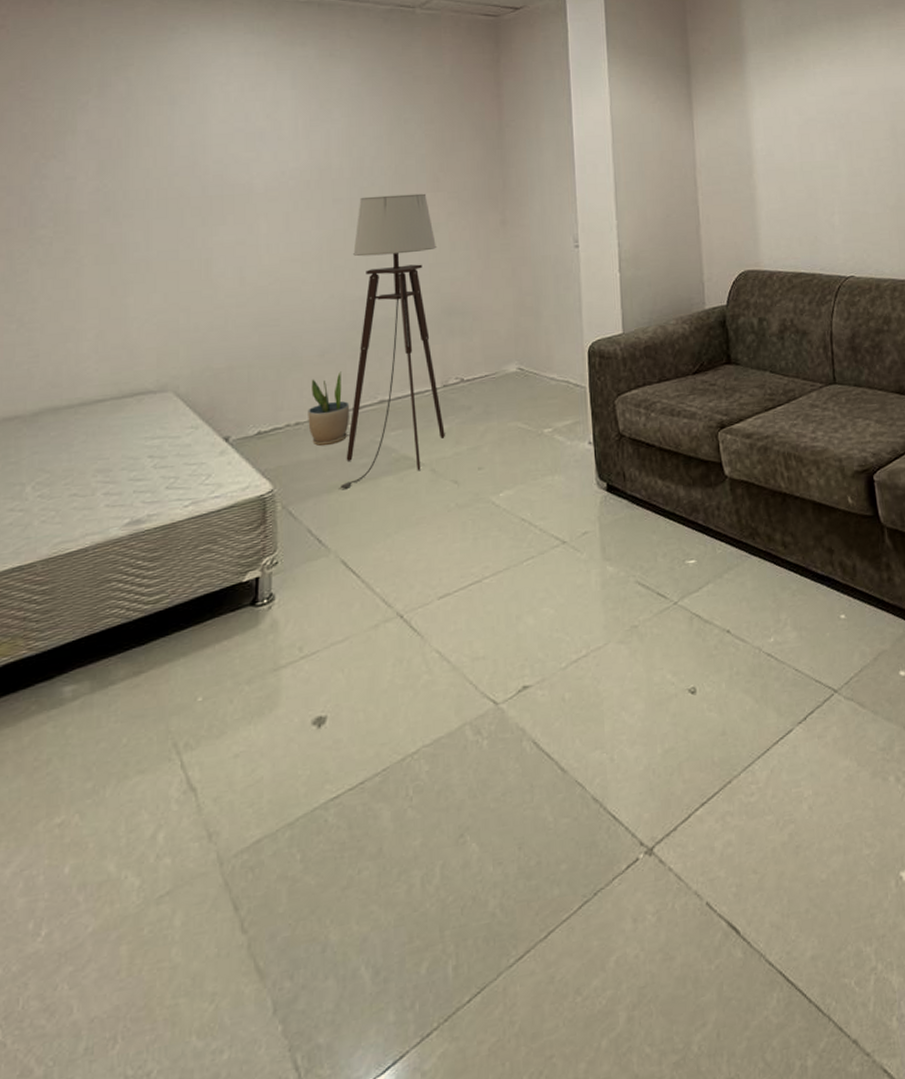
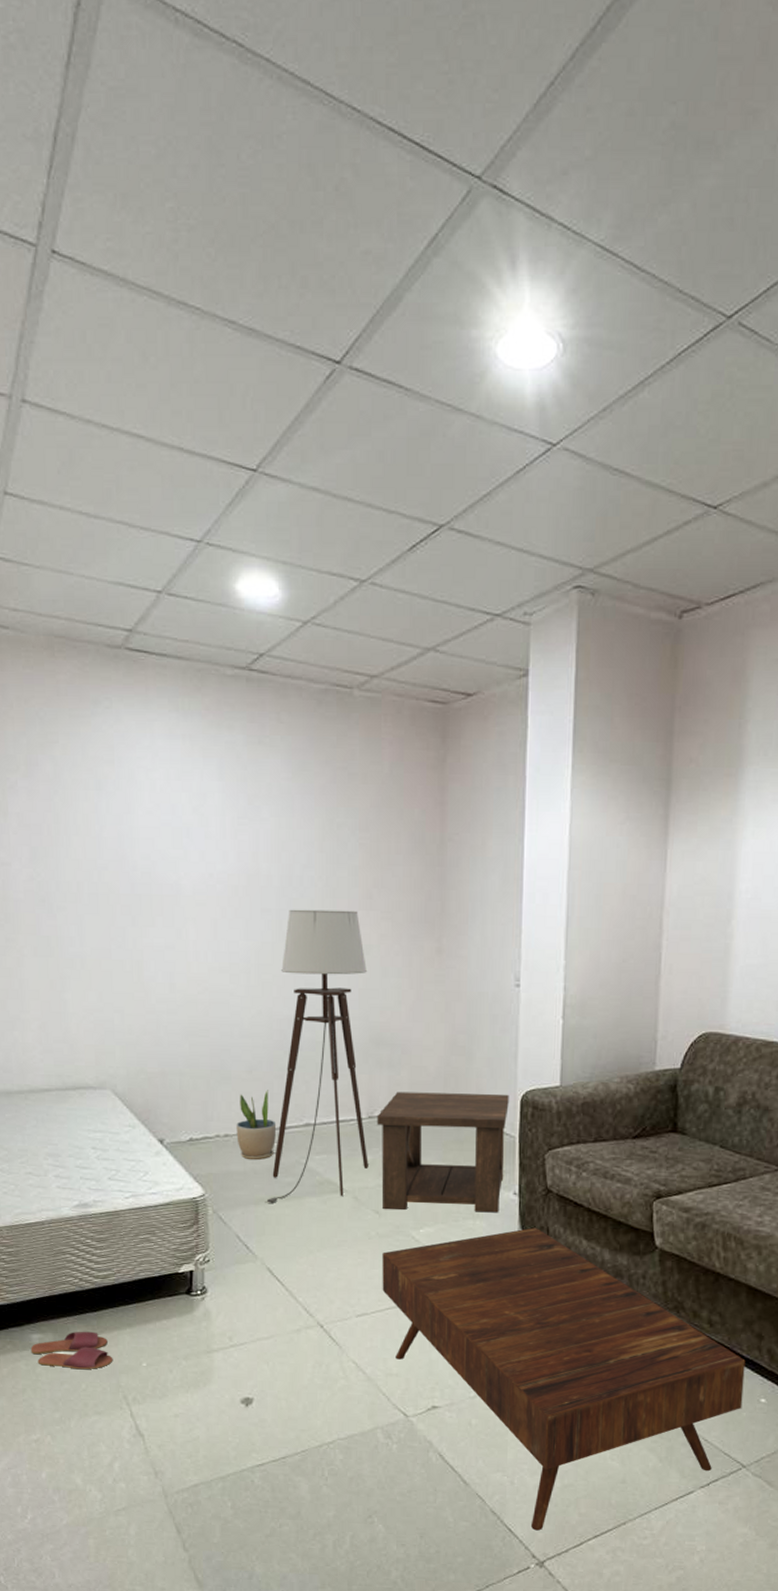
slippers: none [61,670,163,724] -> present [30,1331,113,1370]
side table: none [451,347,578,477] -> present [377,1091,509,1213]
coffee table: none [463,474,825,812] -> present [382,1227,746,1531]

